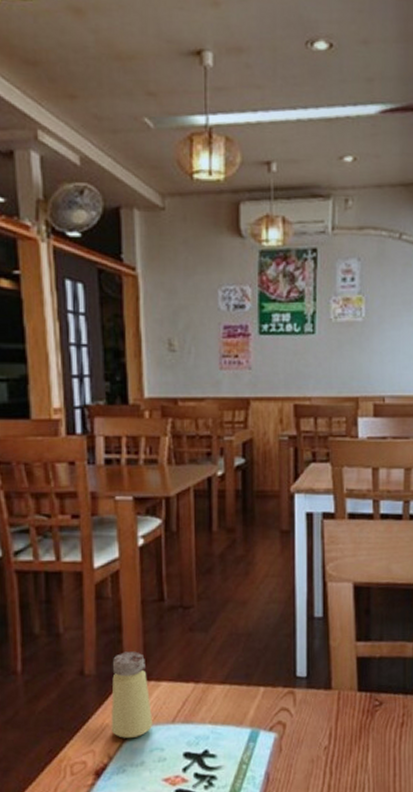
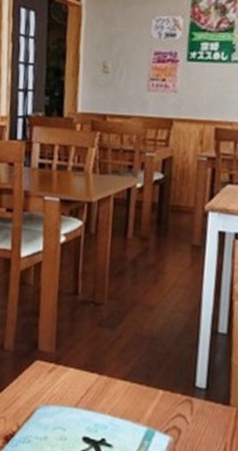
saltshaker: present [111,651,154,739] -> none [21,335,59,414]

